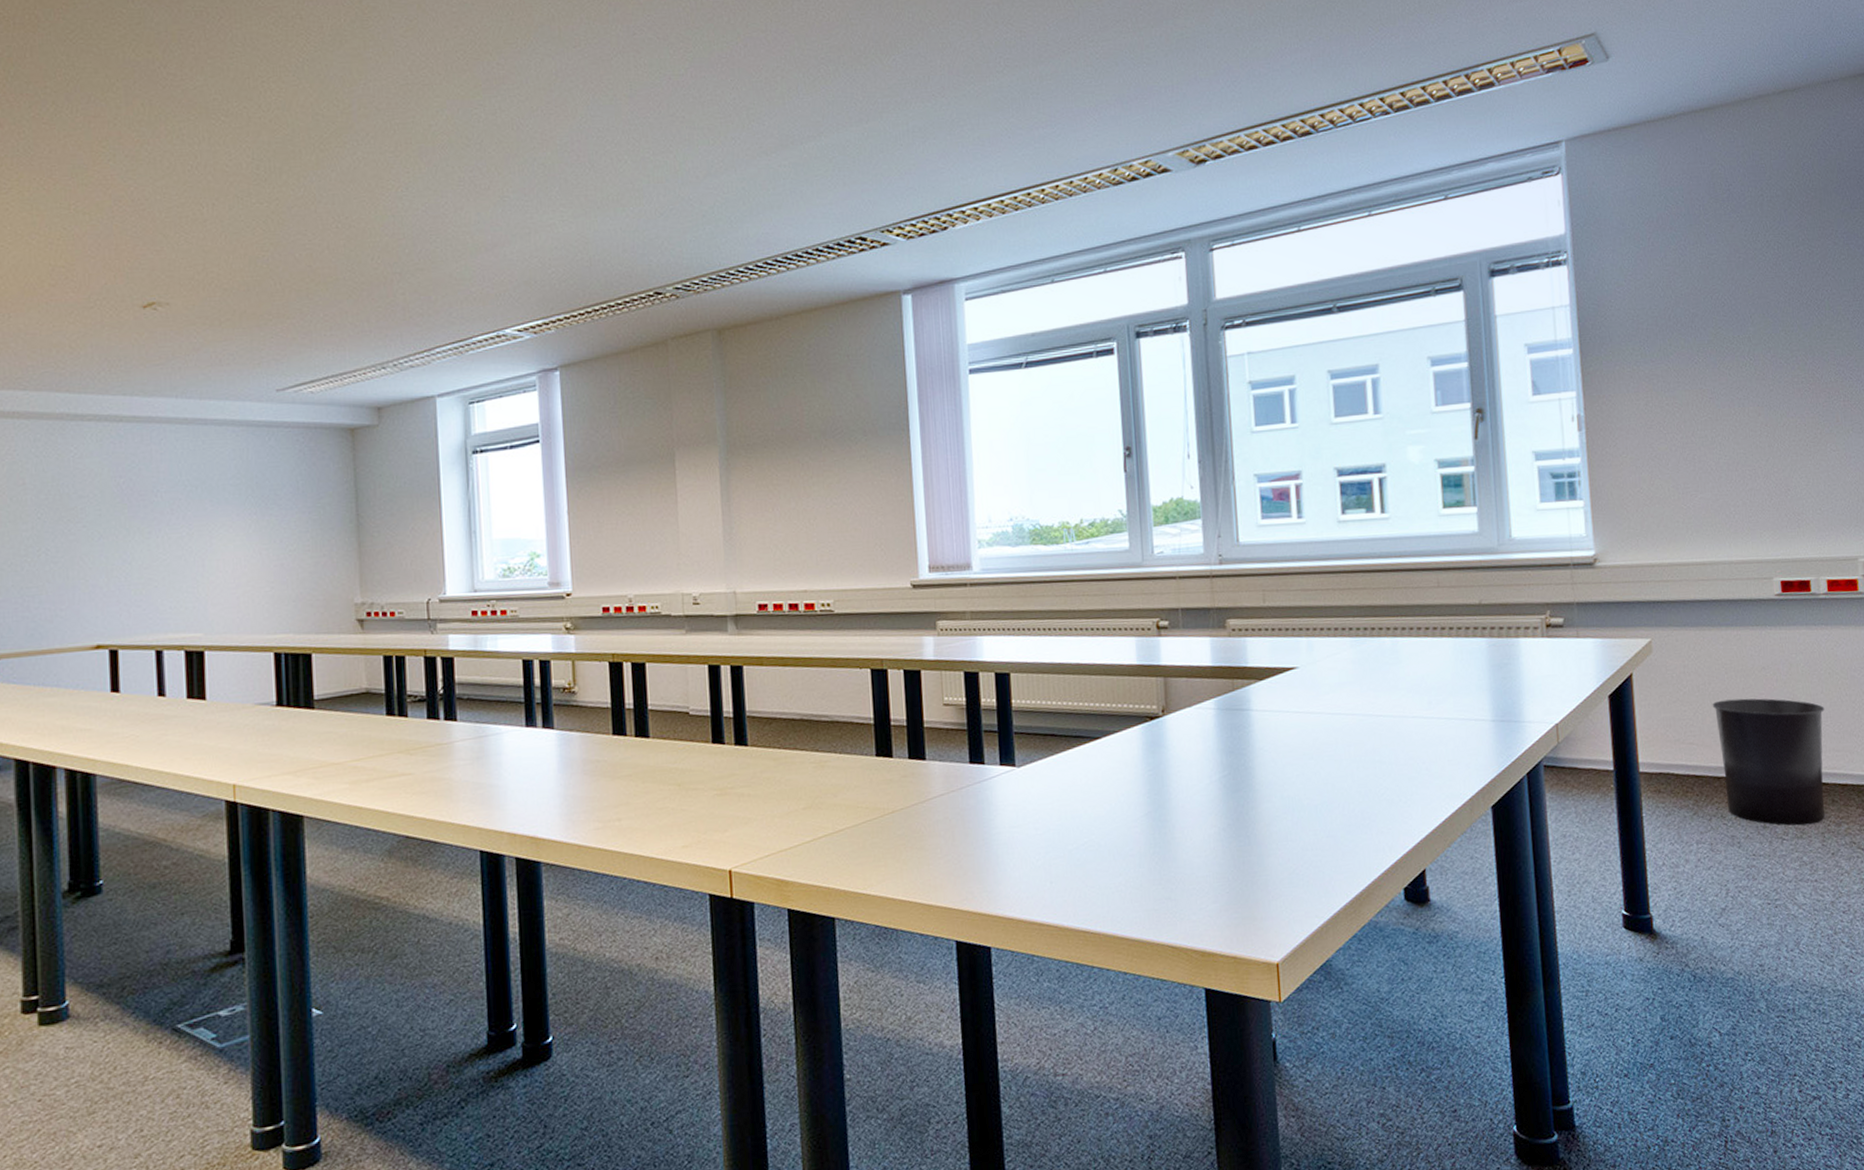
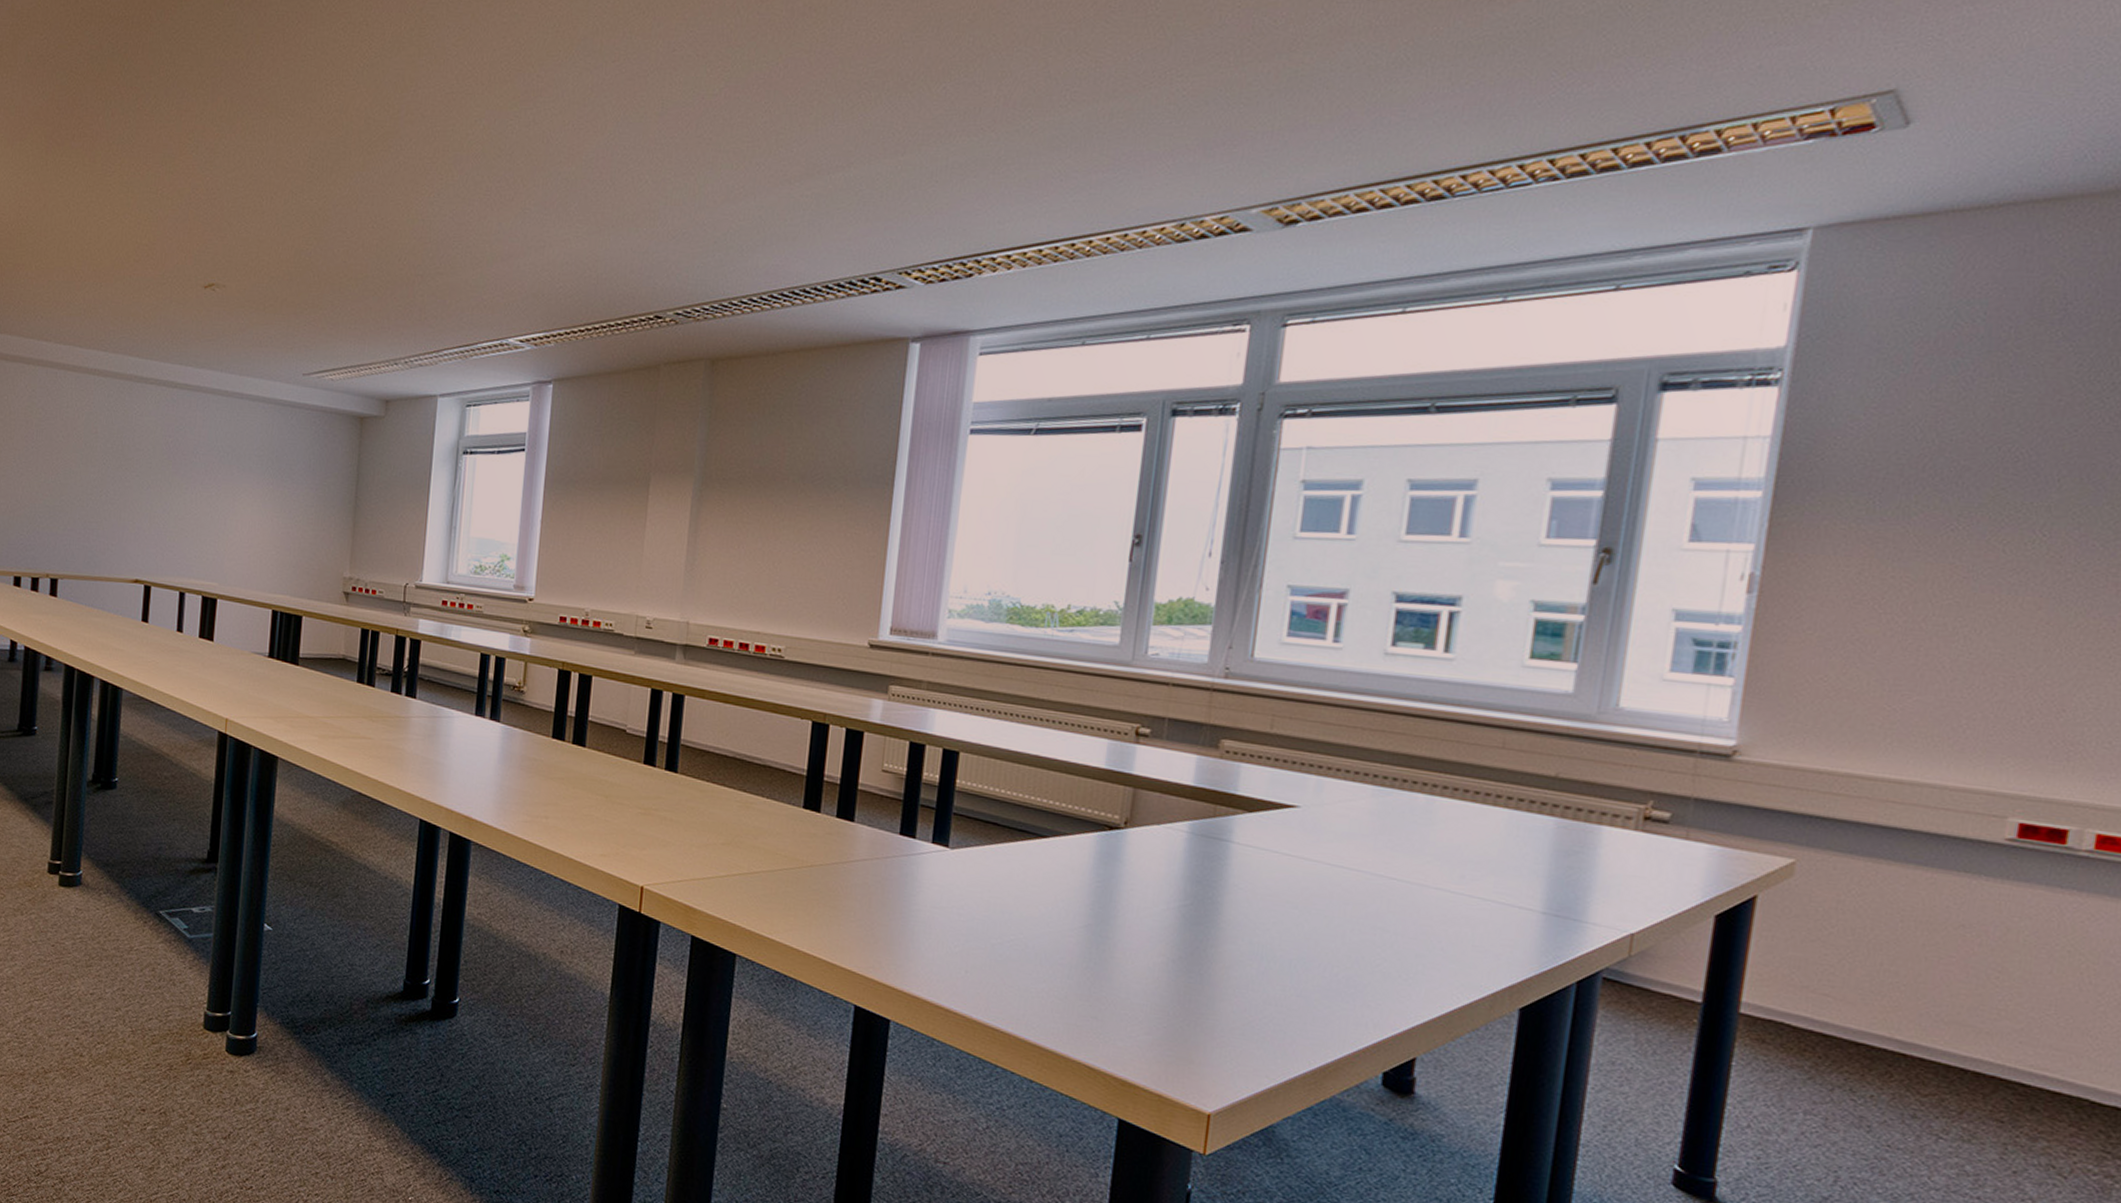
waste bin: present [1712,698,1825,826] -> none [1862,952,2049,1130]

